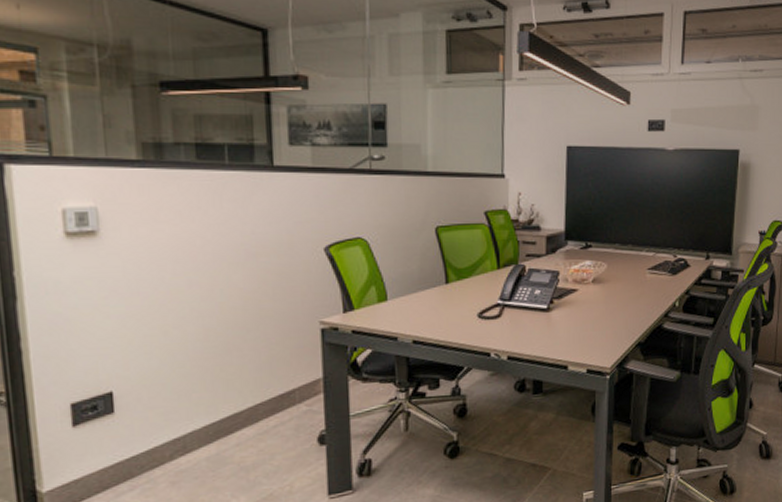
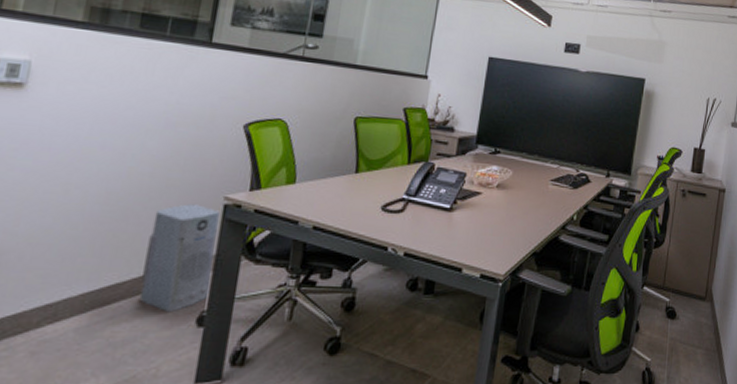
air purifier: none [255,331,325,435] -> present [139,204,220,313]

